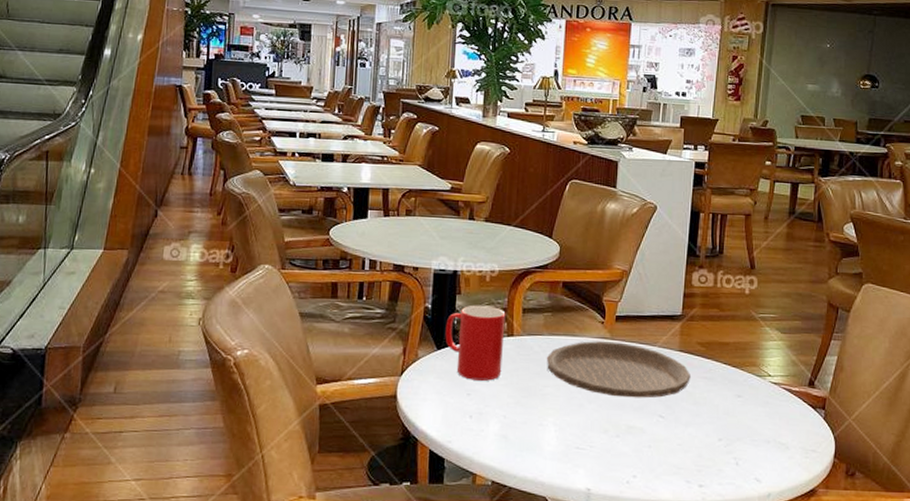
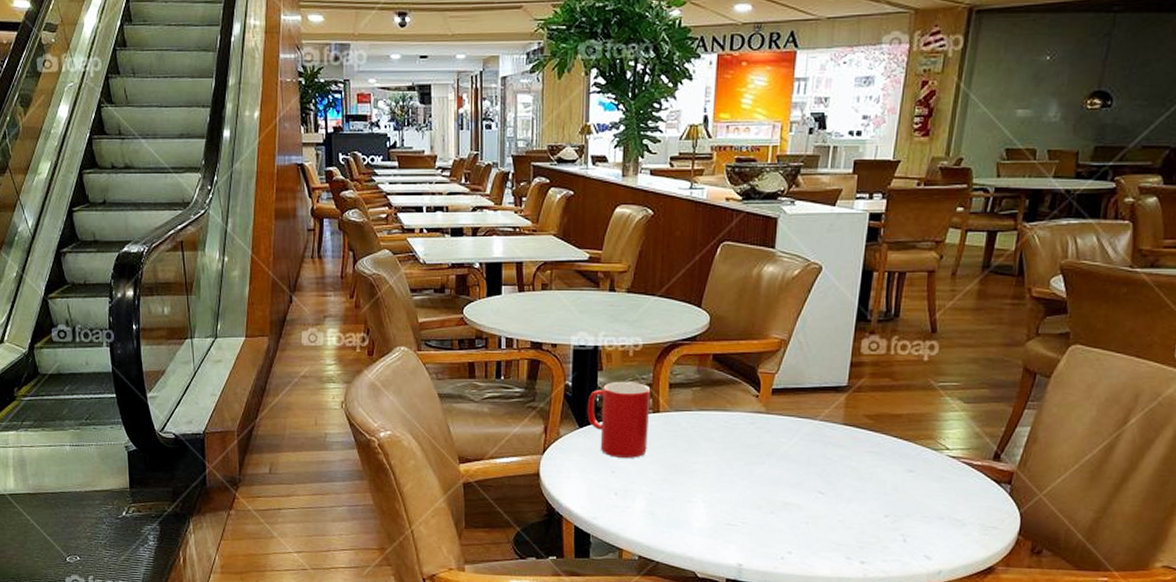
plate: present [546,341,691,398] -> none [695,416,855,474]

